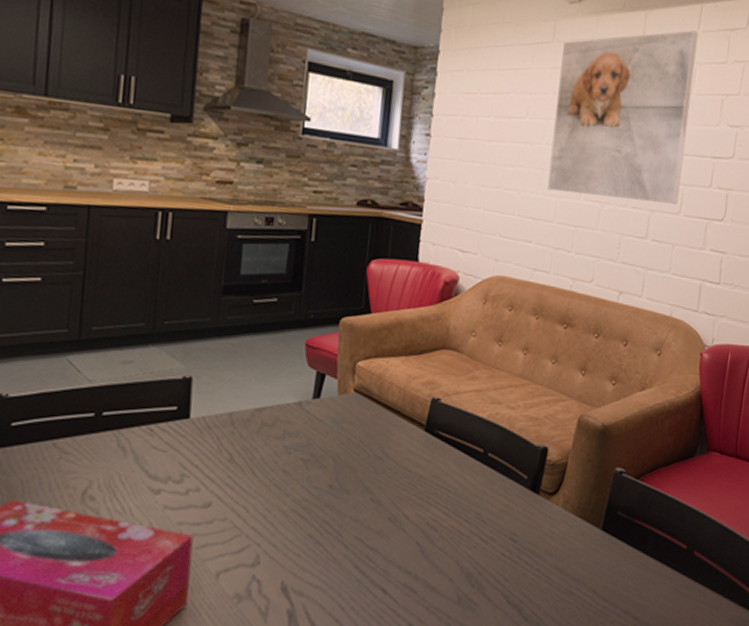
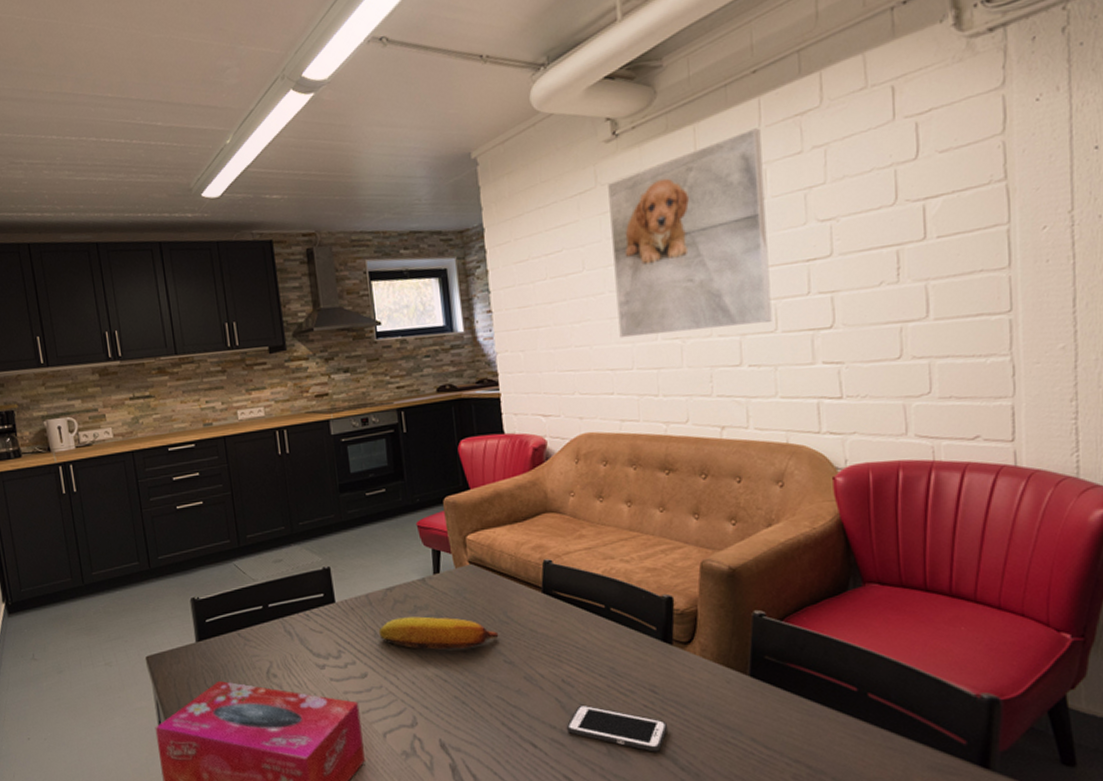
fruit: none [235,443,371,484] -> present [378,616,499,650]
cell phone: none [422,550,520,601] -> present [567,704,667,752]

